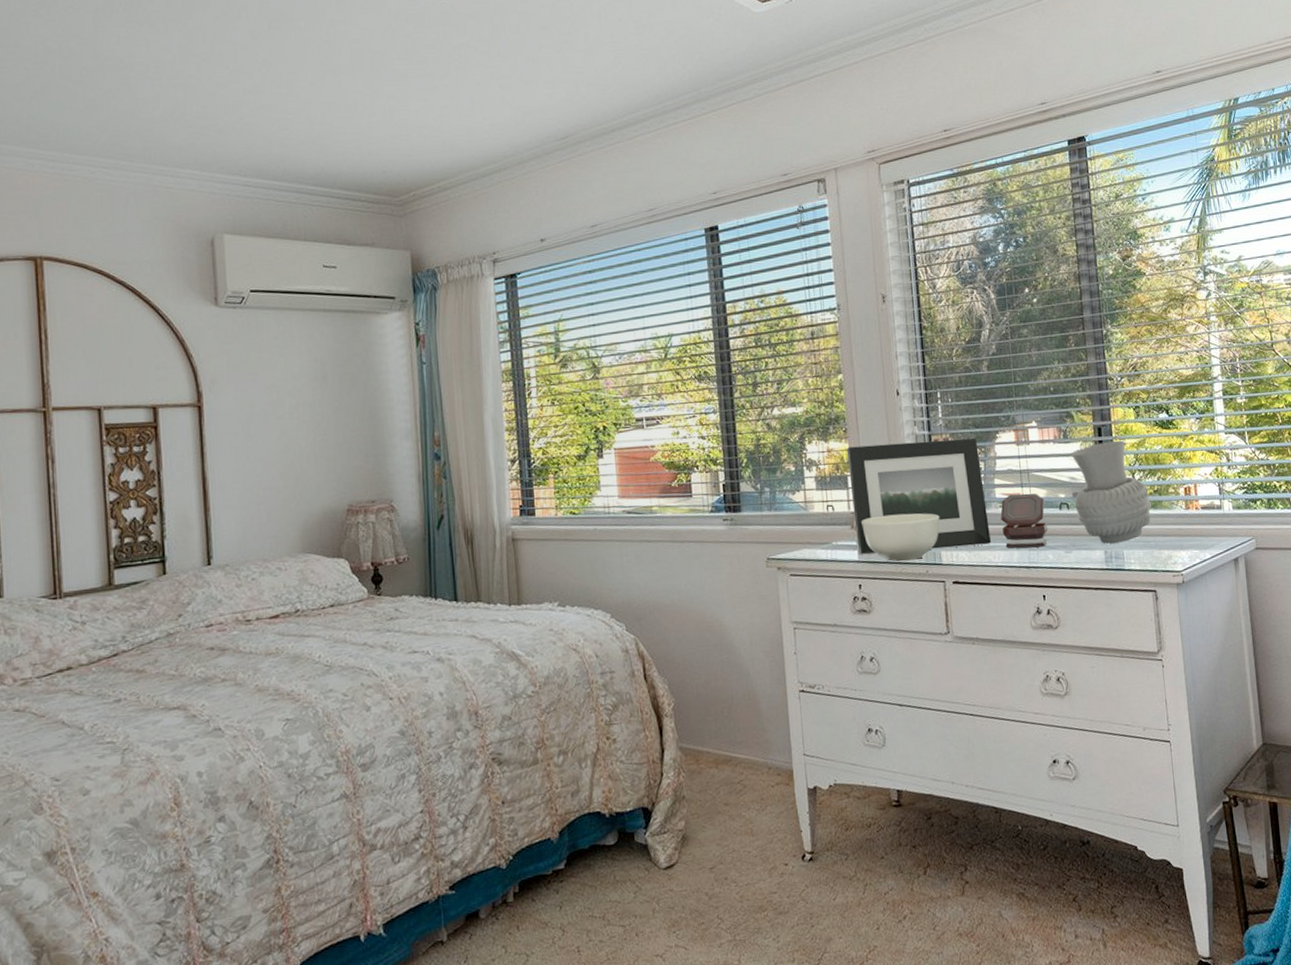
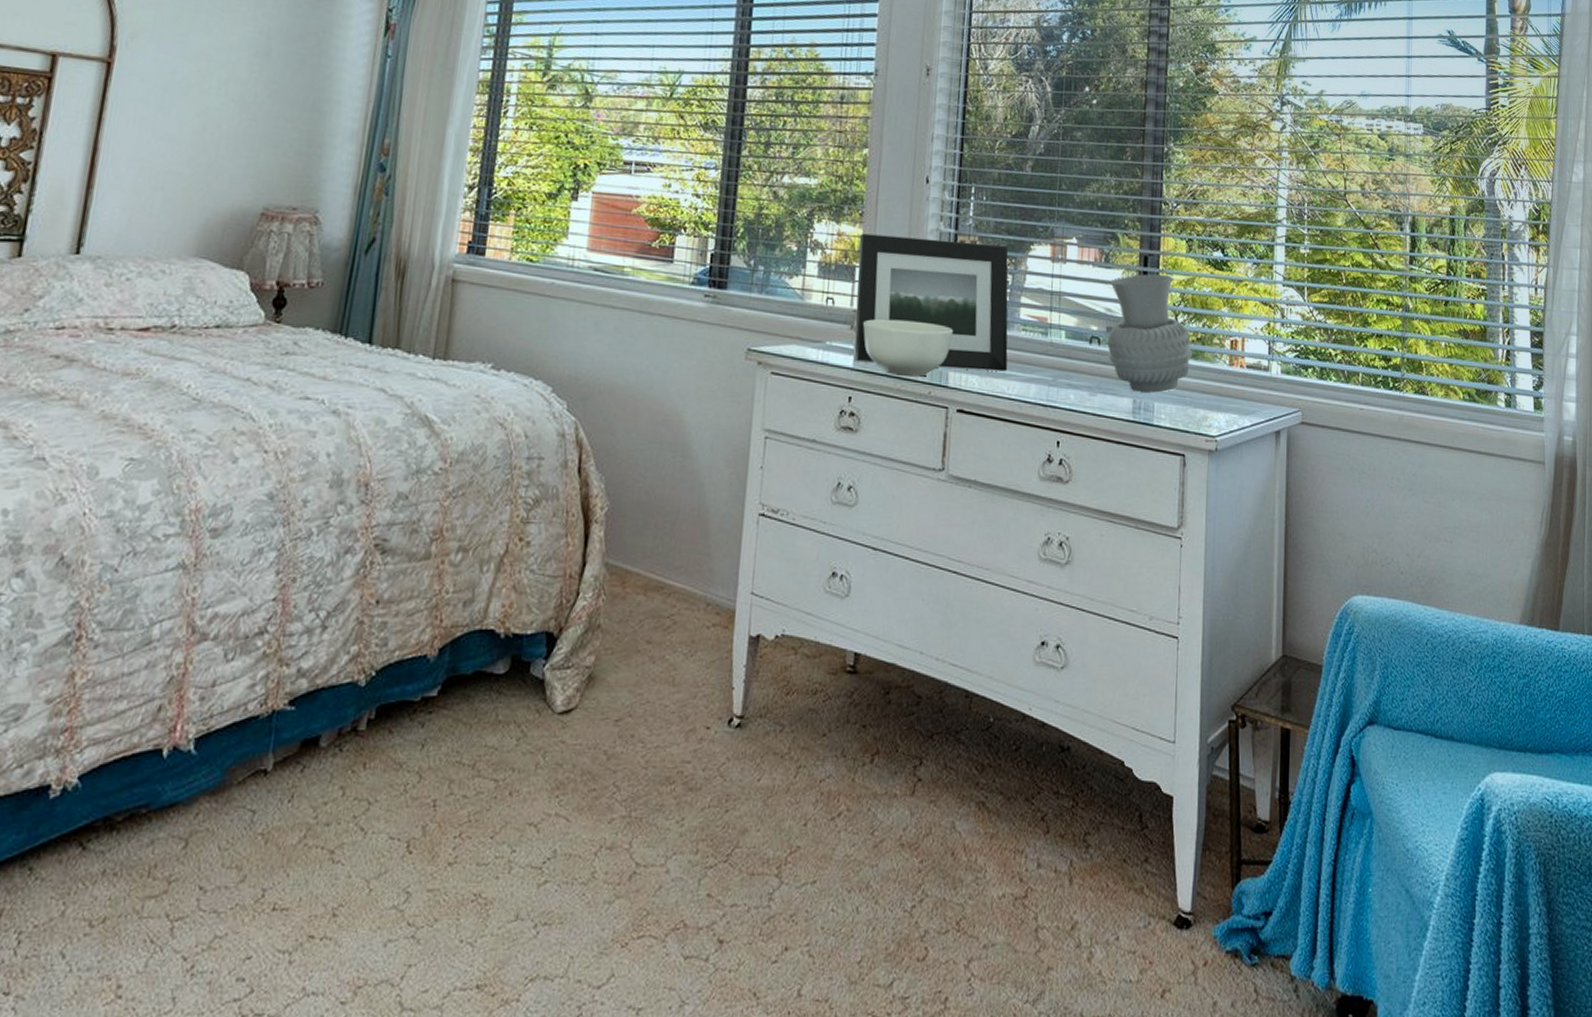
jewelry box: present [1000,493,1048,549] -> none [1022,317,1074,384]

